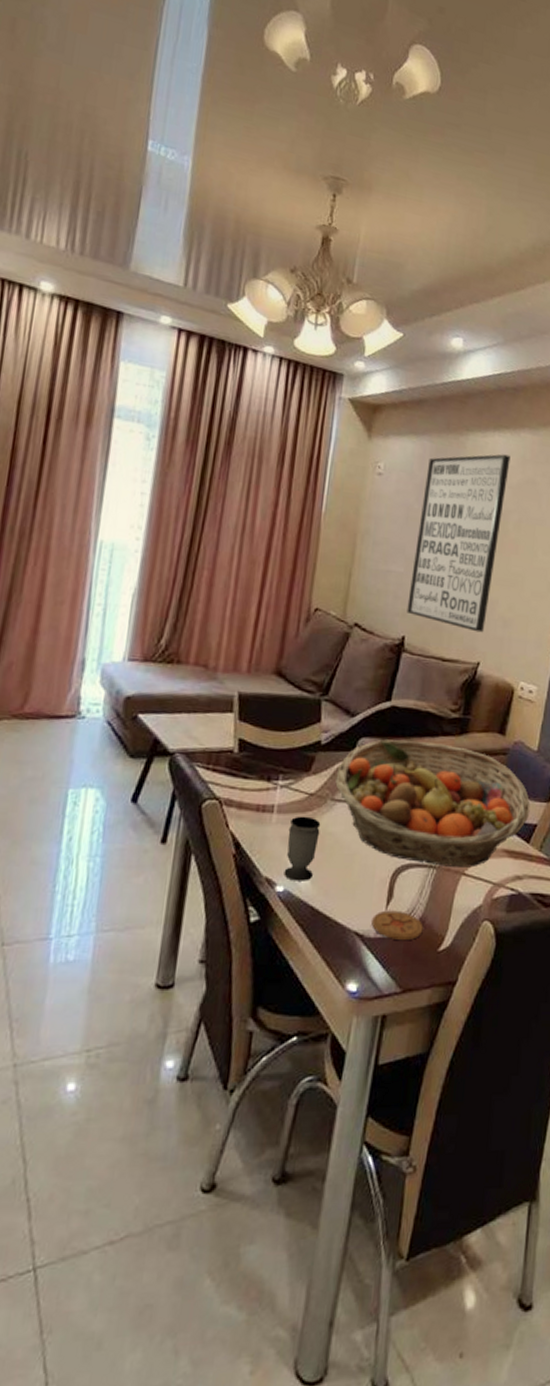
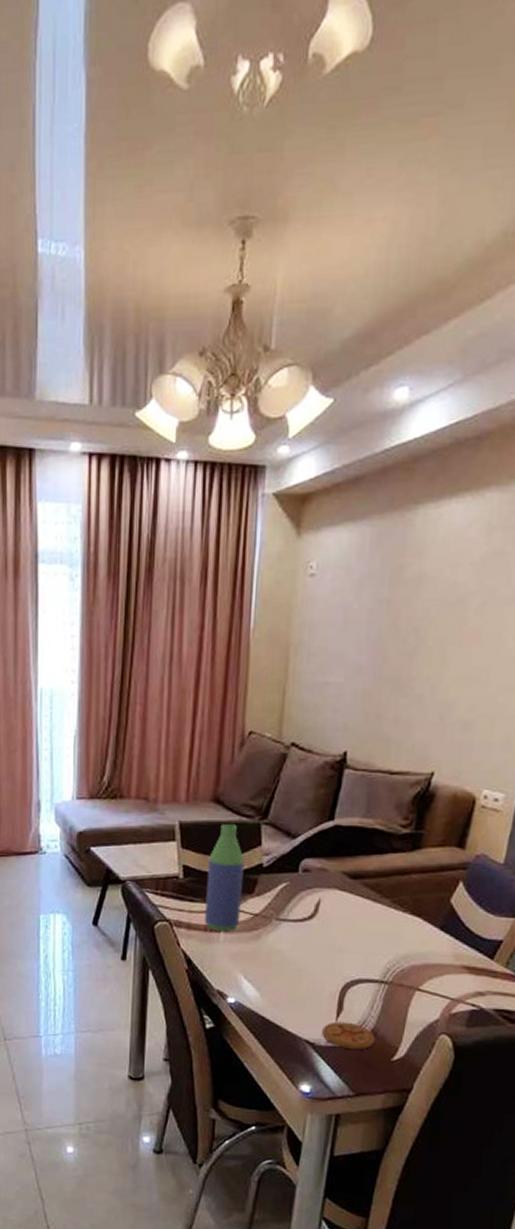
bottle: none [257,698,303,813] -> present [205,824,244,933]
cup: present [284,816,321,881] -> none [234,935,267,994]
fruit basket: present [335,739,530,868] -> none [279,859,495,983]
wall art: present [407,454,511,633] -> none [348,524,472,739]

